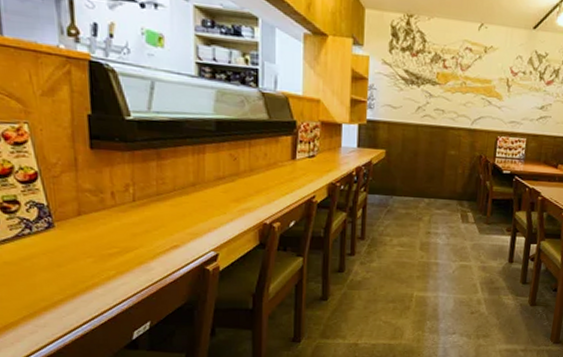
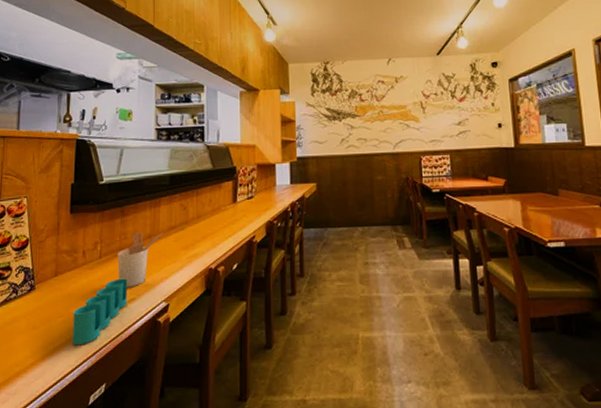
pen holder: none [105,224,170,286] -> present [72,278,128,346]
utensil holder: none [155,177,210,235] -> present [117,231,164,288]

